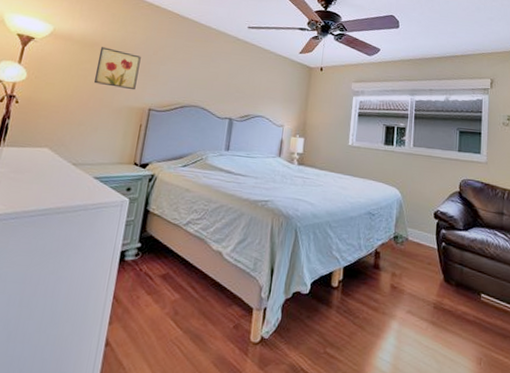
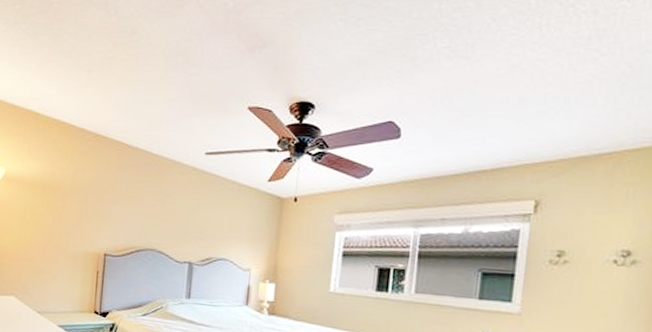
wall art: present [94,47,141,91] -> none [48,188,92,234]

